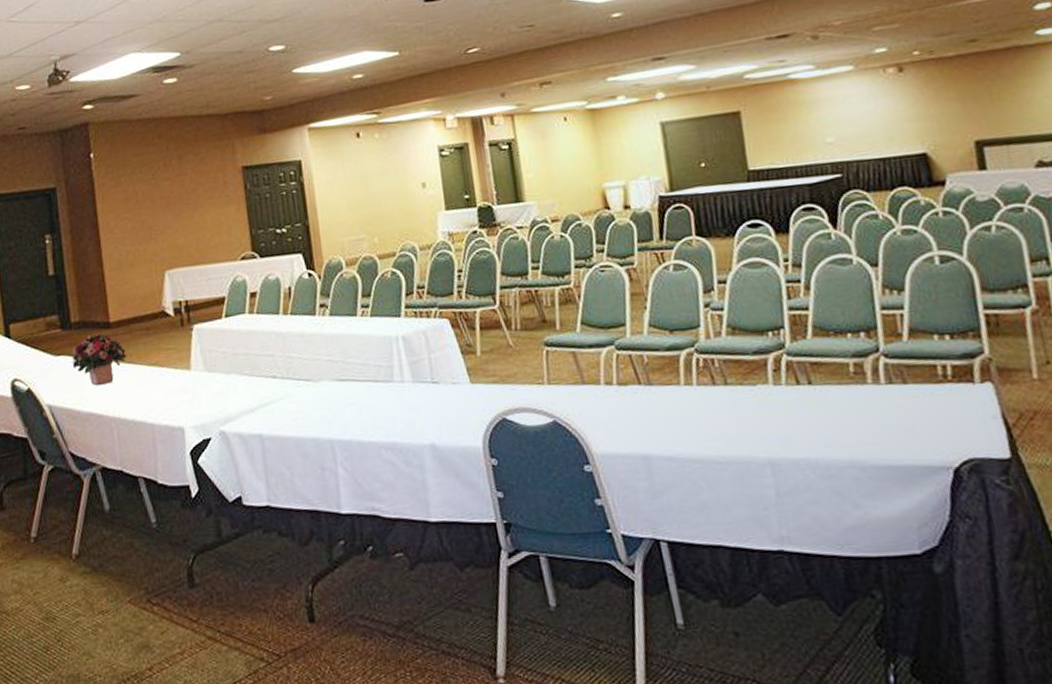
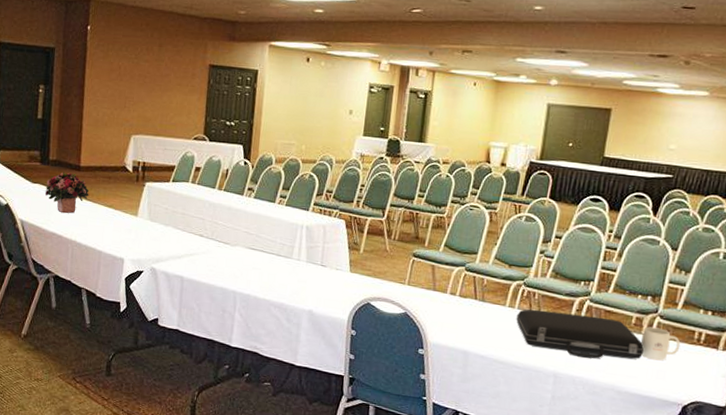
briefcase: none [698,372,879,432] -> present [516,309,645,359]
mug: none [868,370,924,417] -> present [640,327,681,362]

